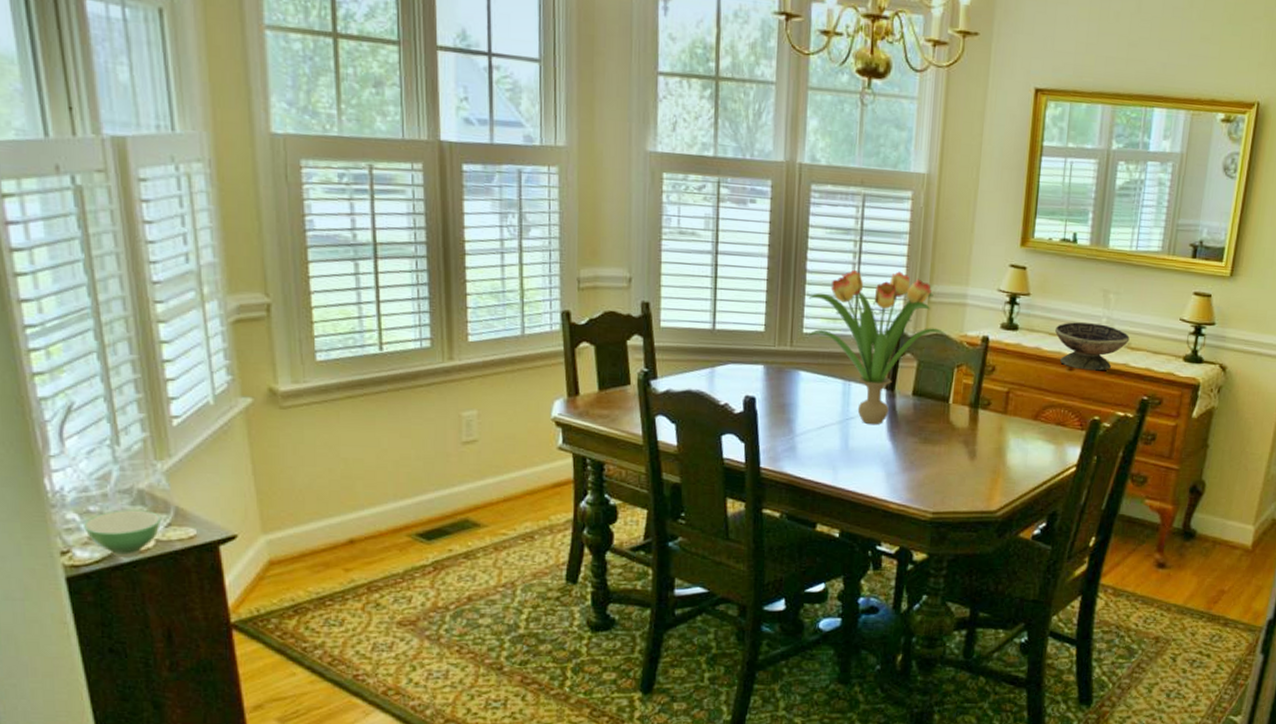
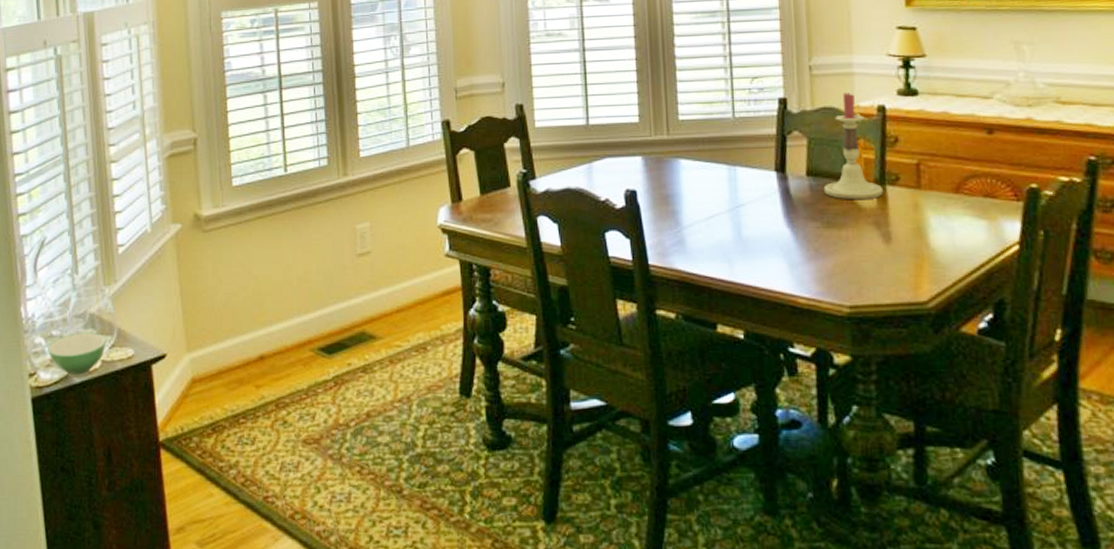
flower arrangement: present [808,269,945,424] -> none [680,47,834,210]
candlestick: none [925,322,976,421] -> present [823,93,884,200]
decorative bowl: present [1054,322,1130,371] -> none [962,79,1058,132]

